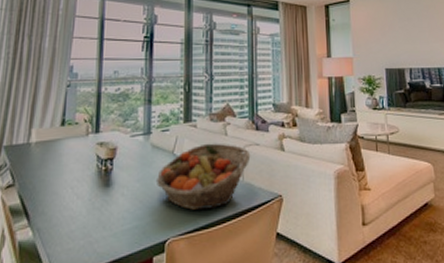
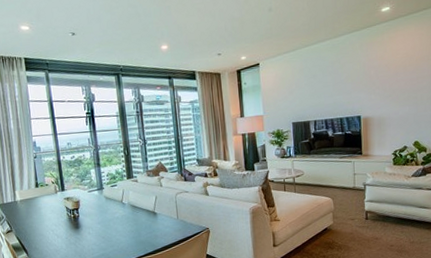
fruit basket: present [155,143,251,210] -> none [112,192,182,242]

